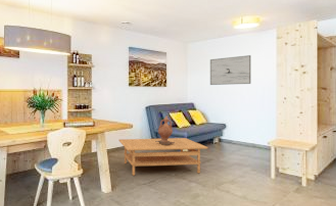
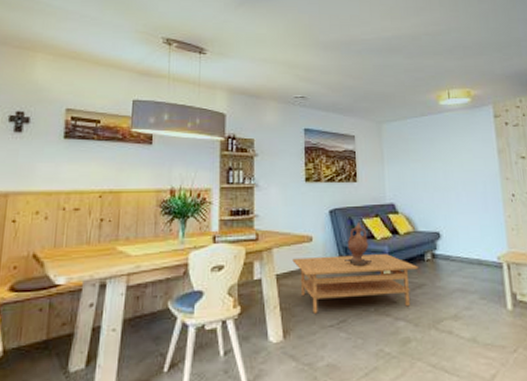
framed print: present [209,54,251,86] -> none [411,137,468,180]

